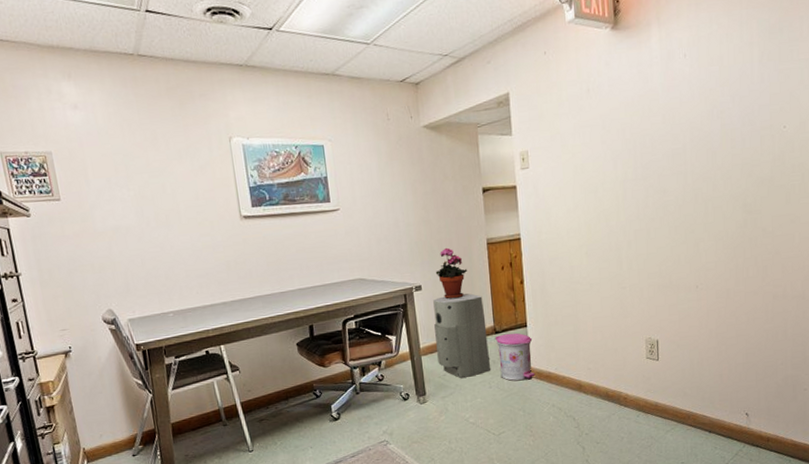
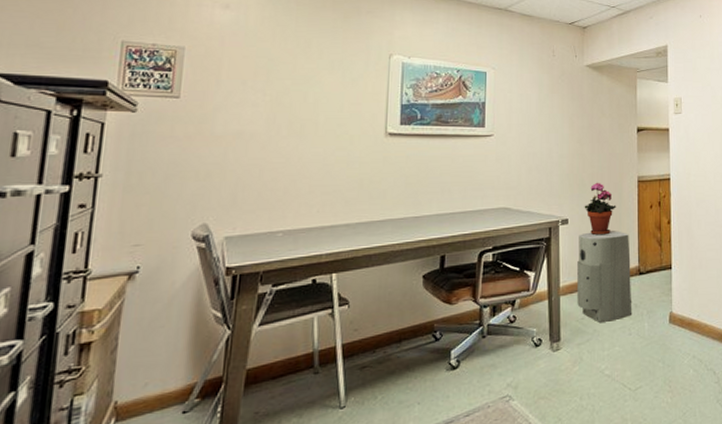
trash can: present [495,333,535,381] -> none [638,275,677,328]

